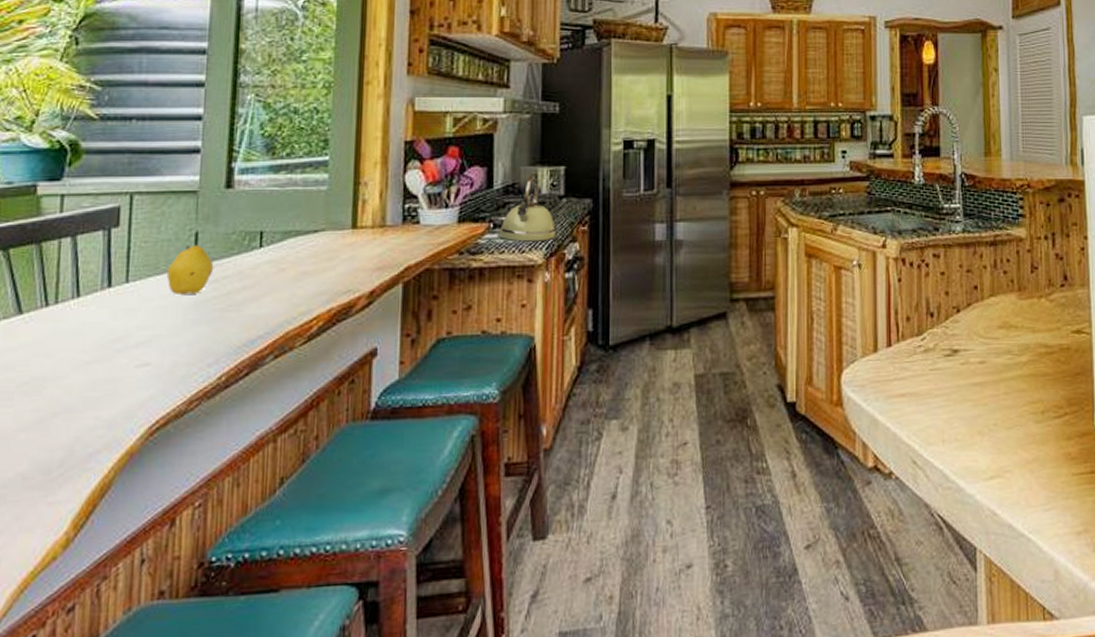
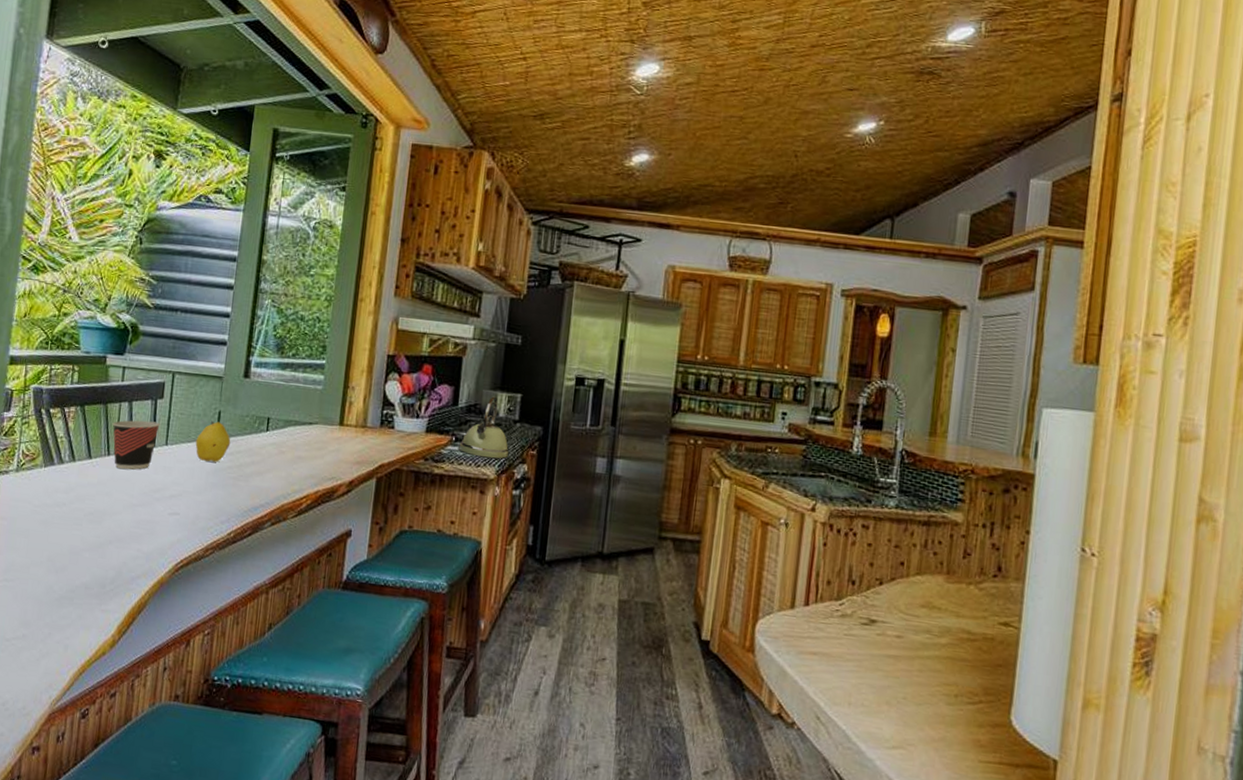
cup: none [49,256,117,321] -> present [112,420,160,470]

